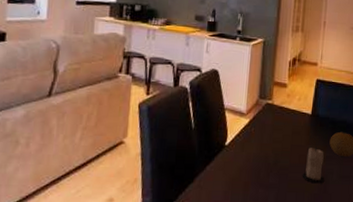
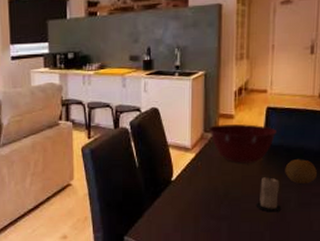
mixing bowl: none [263,92,324,133] -> present [209,124,276,164]

